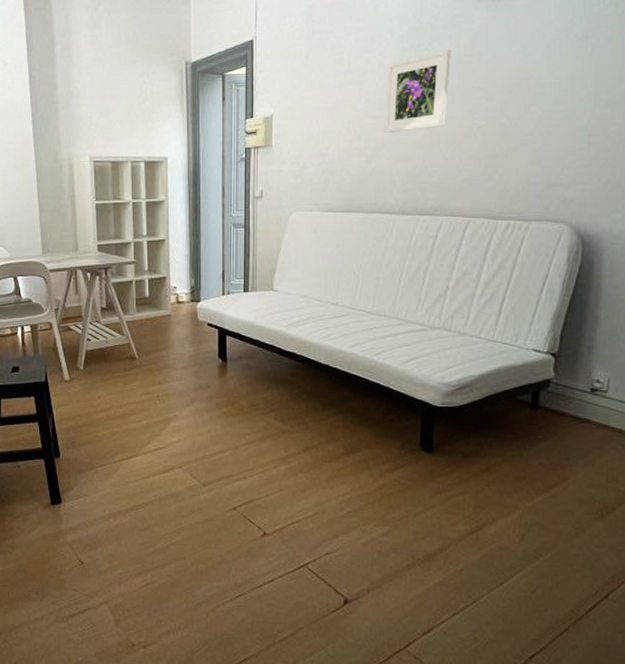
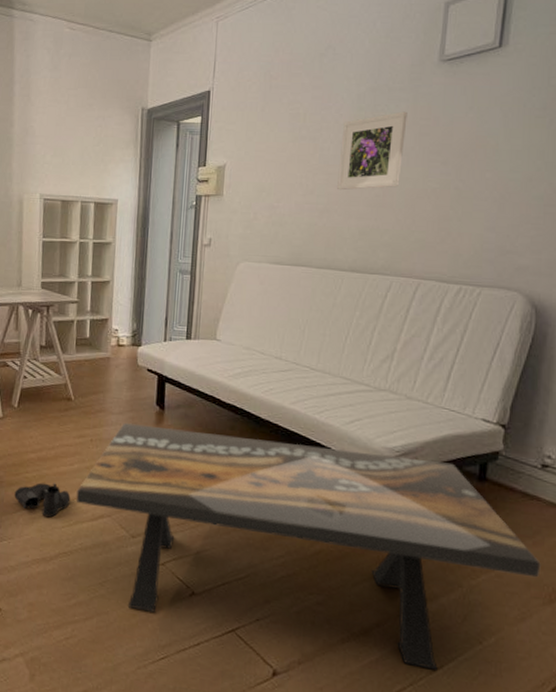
boots: none [87,439,142,473] -> present [14,483,71,518]
coffee table: none [147,376,592,587] -> present [76,422,541,671]

